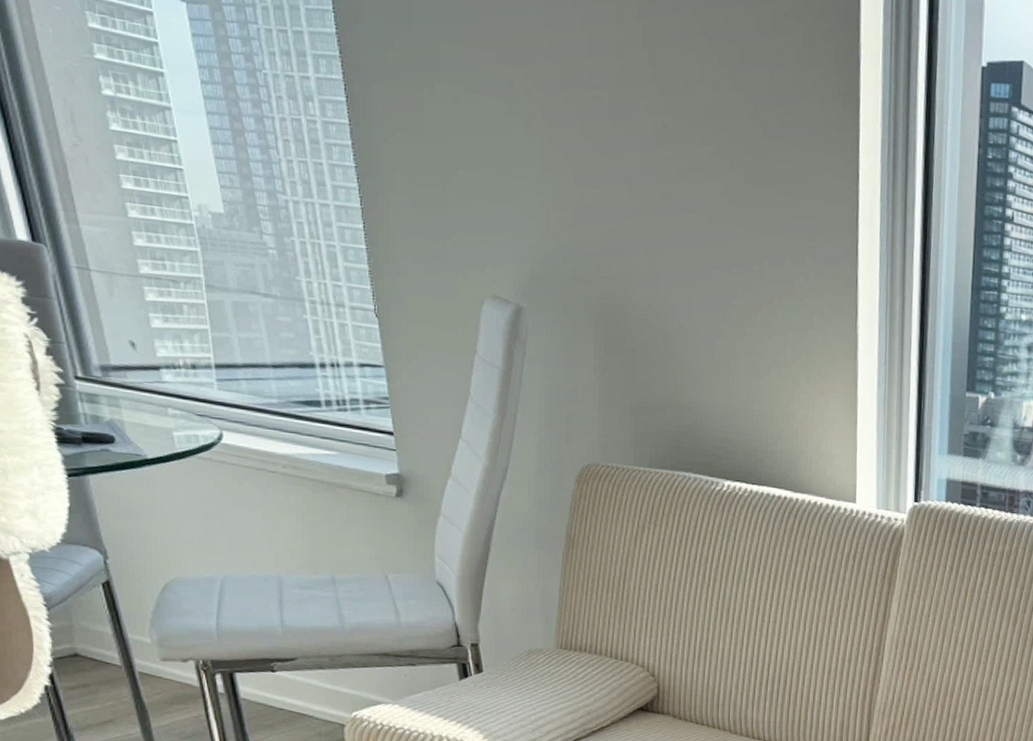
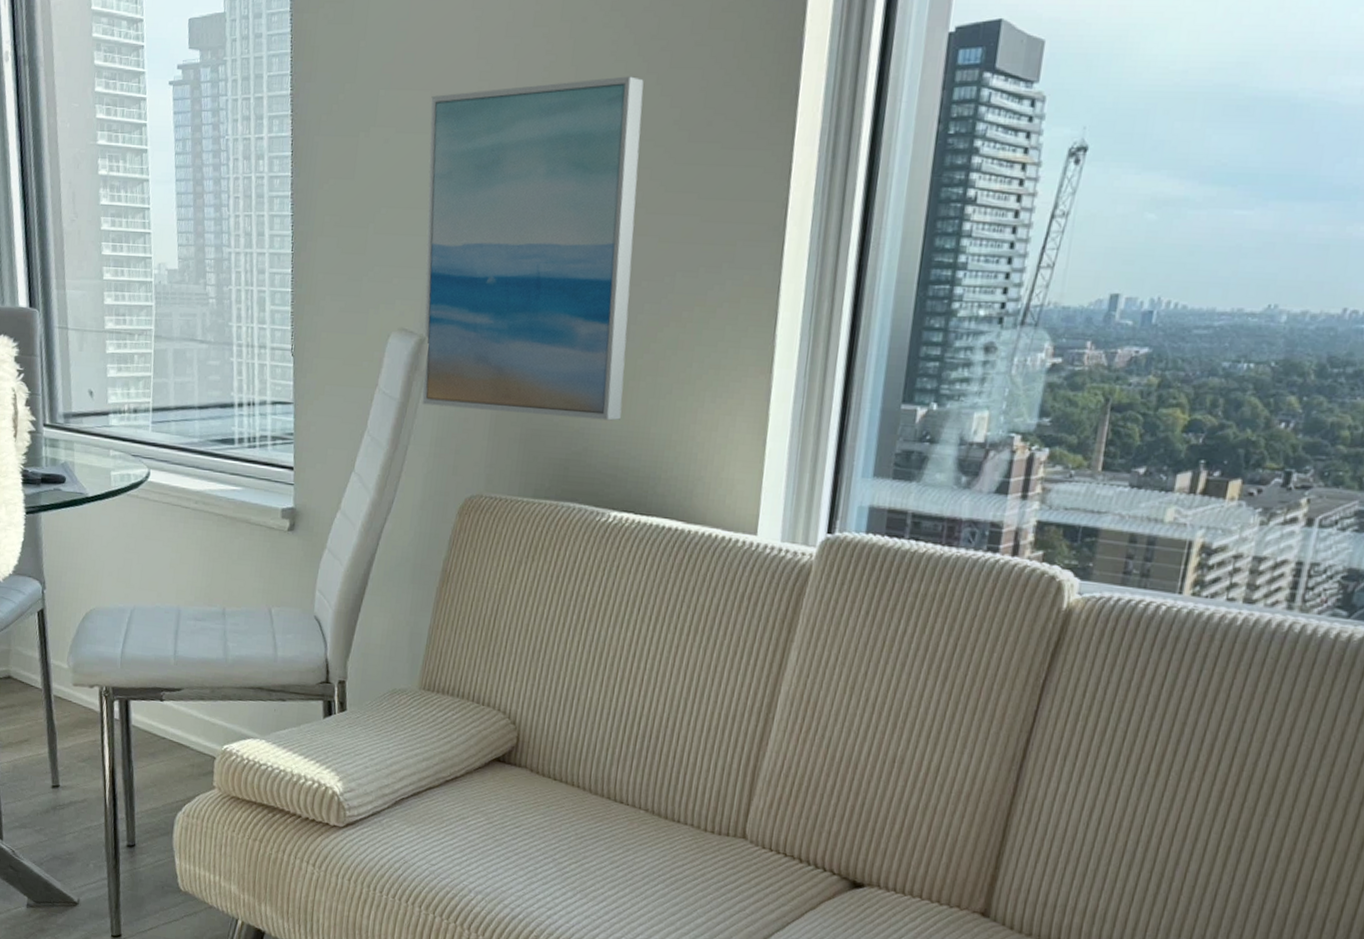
wall art: none [499,57,726,397] -> present [422,76,644,421]

